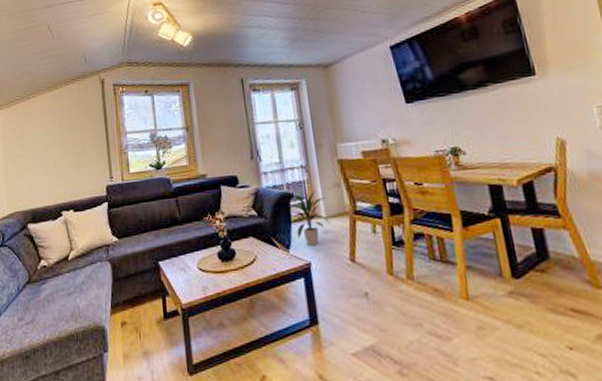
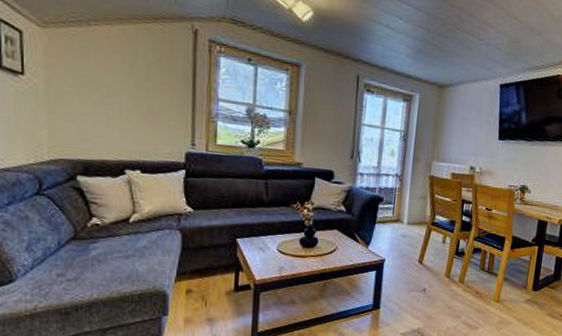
indoor plant: present [289,190,330,247] -> none [377,197,410,246]

